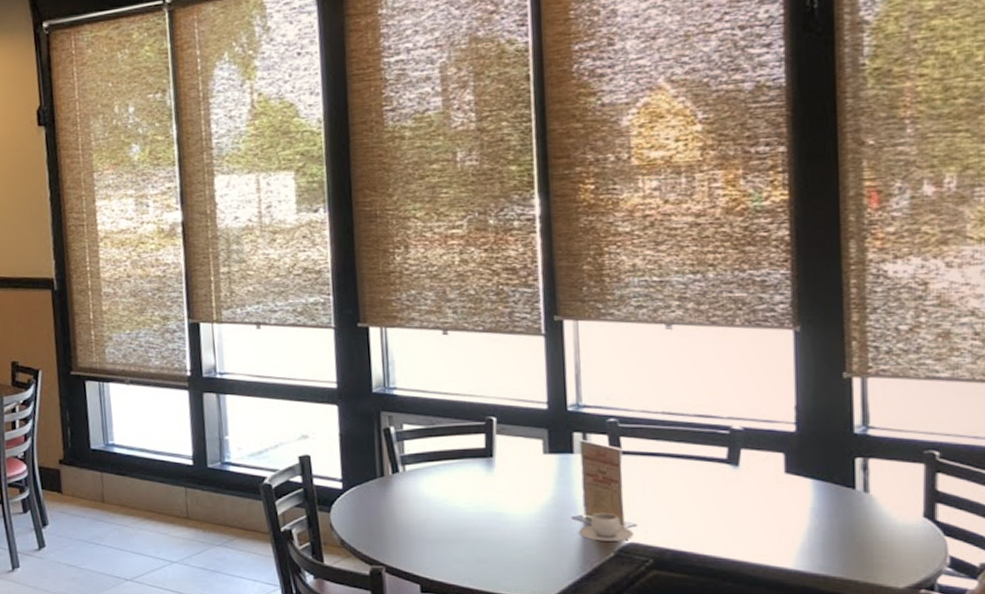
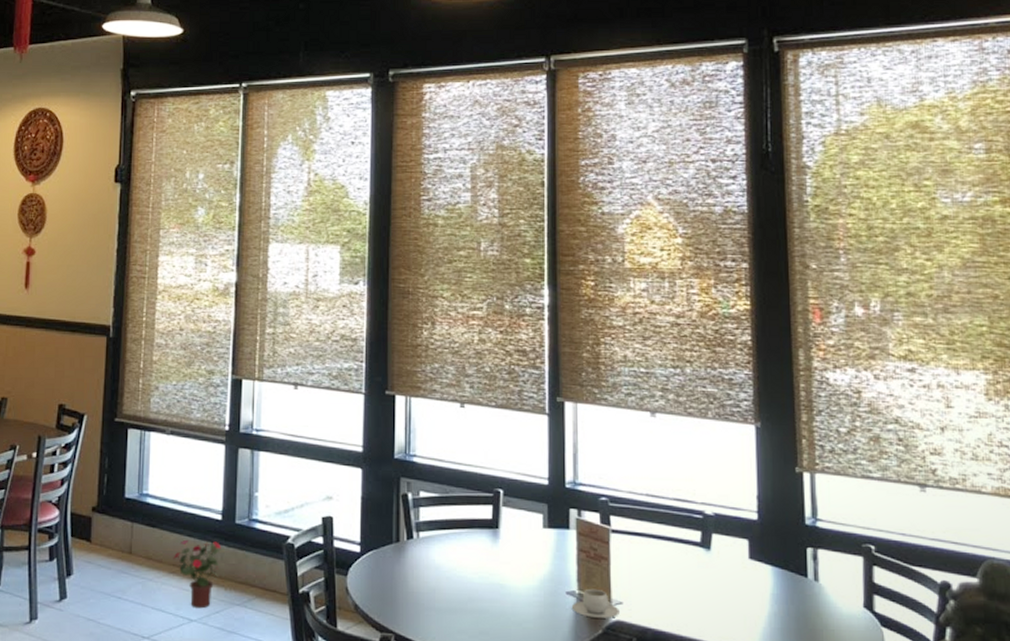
potted flower: none [147,486,196,551] -> present [173,540,222,609]

